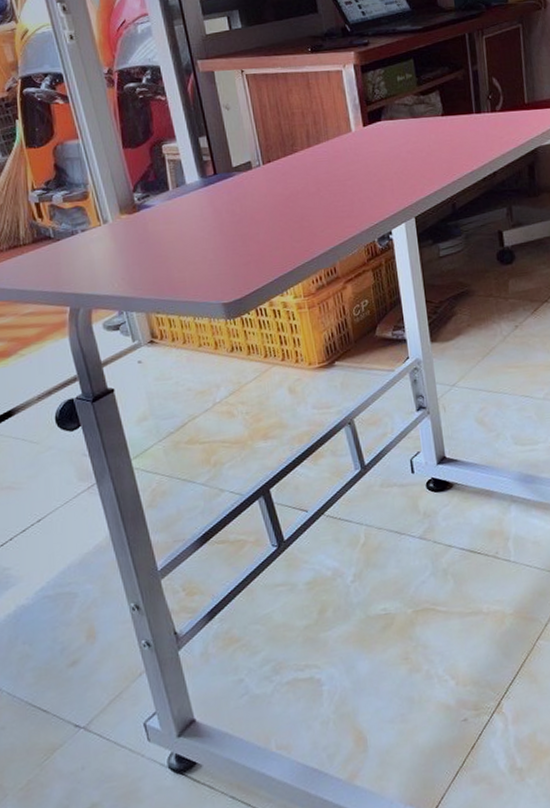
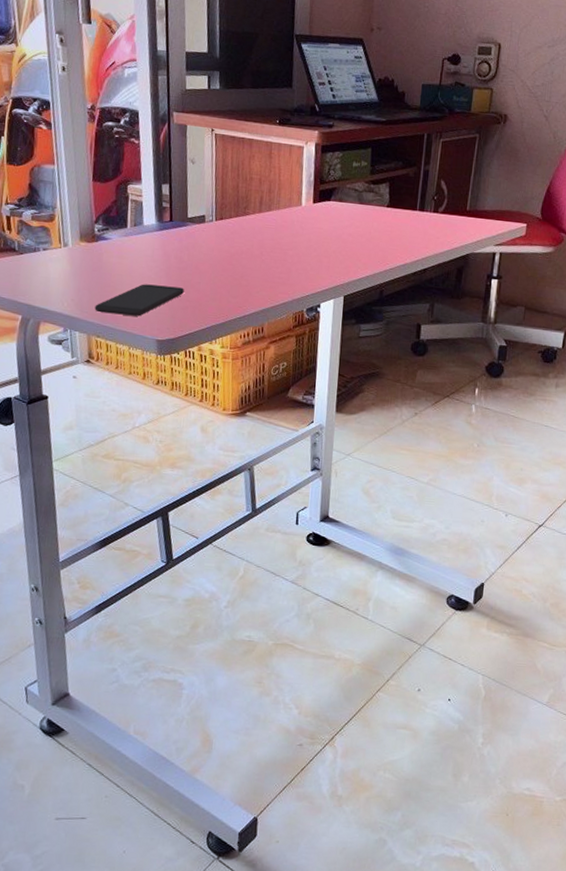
mobile phone: none [148,242,243,287] -> present [94,284,184,316]

